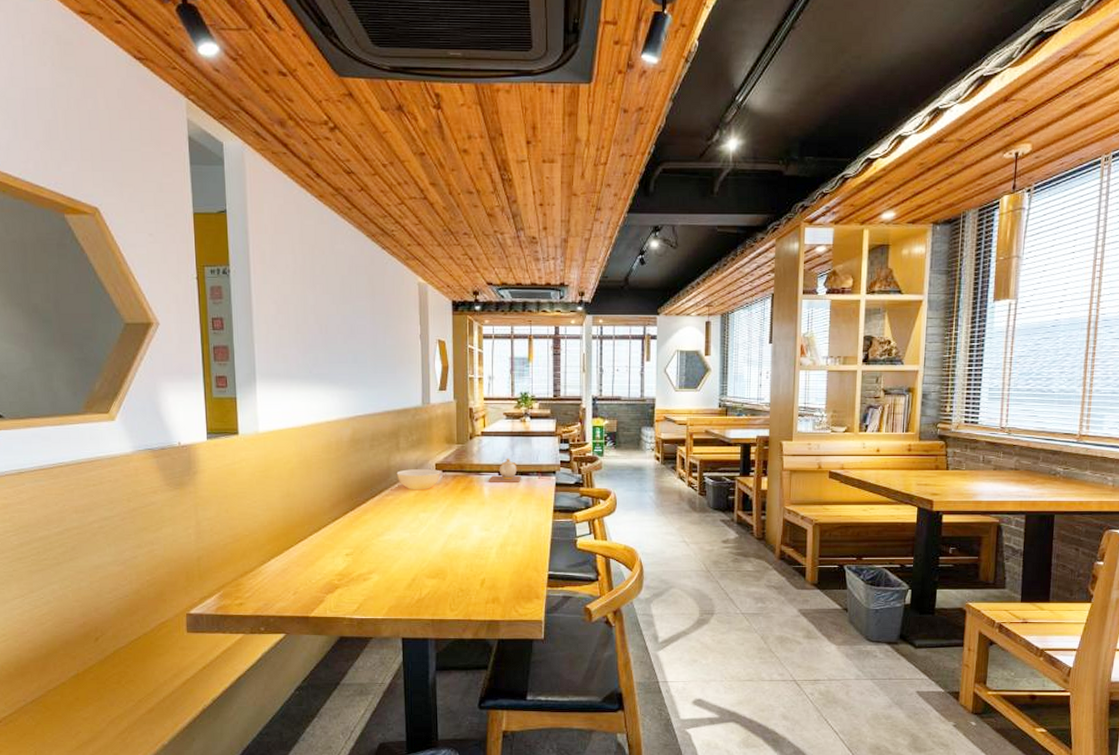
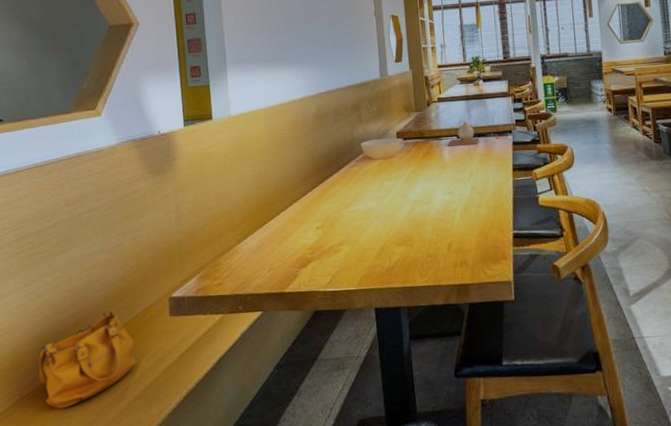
handbag: none [45,623,151,717] -> present [38,310,137,409]

